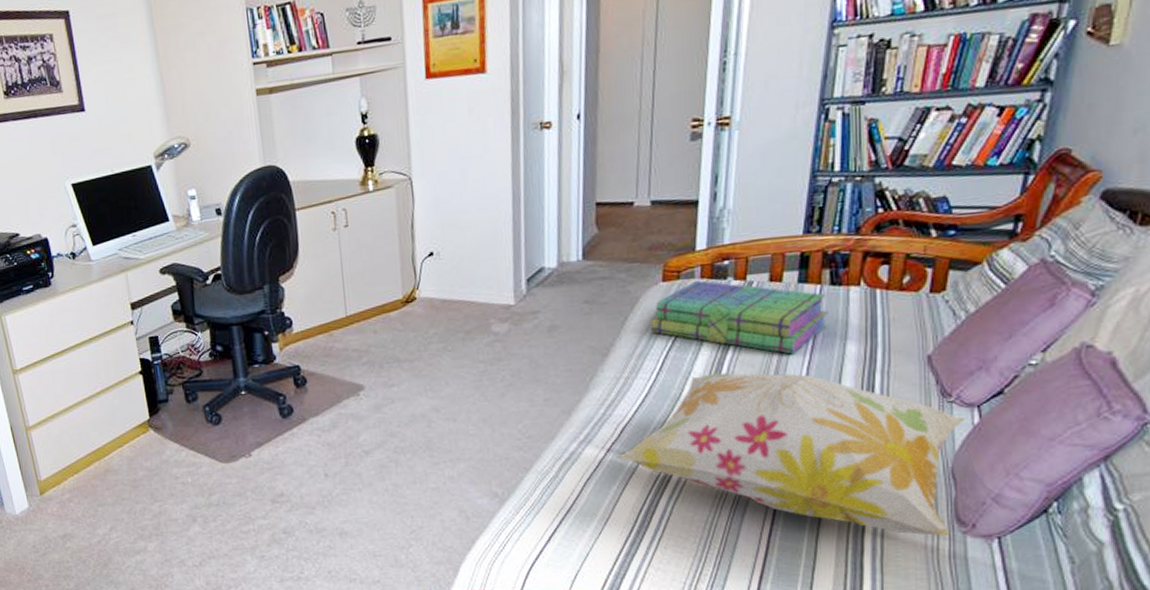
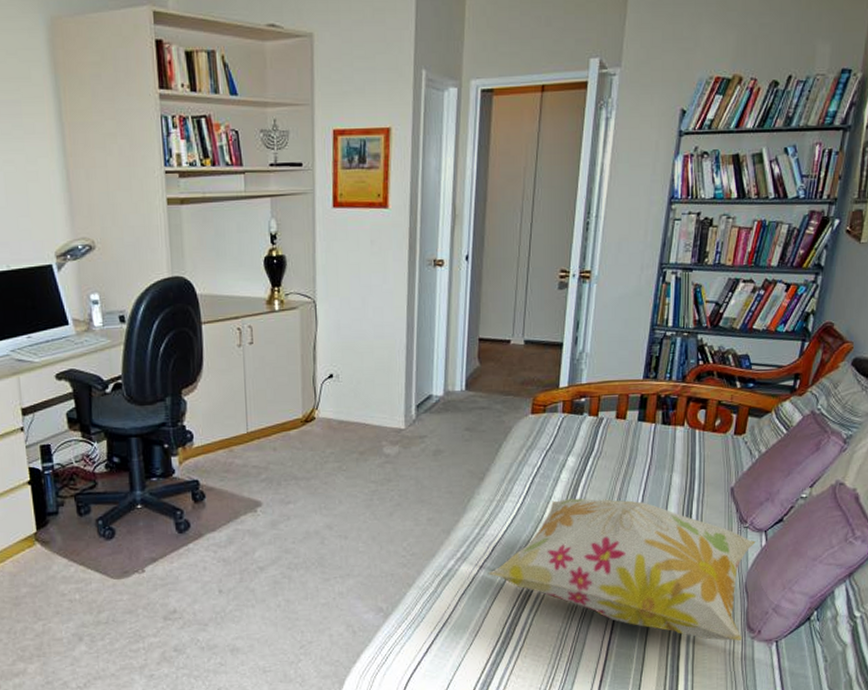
stack of books: present [650,280,829,354] -> none [520,415,660,483]

